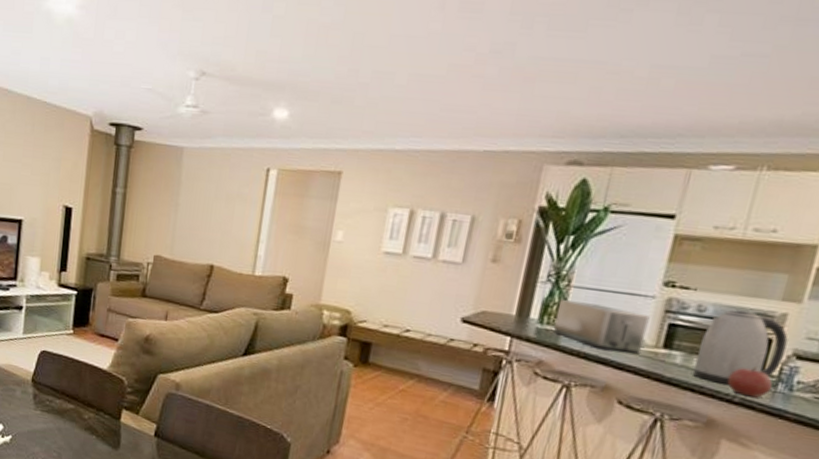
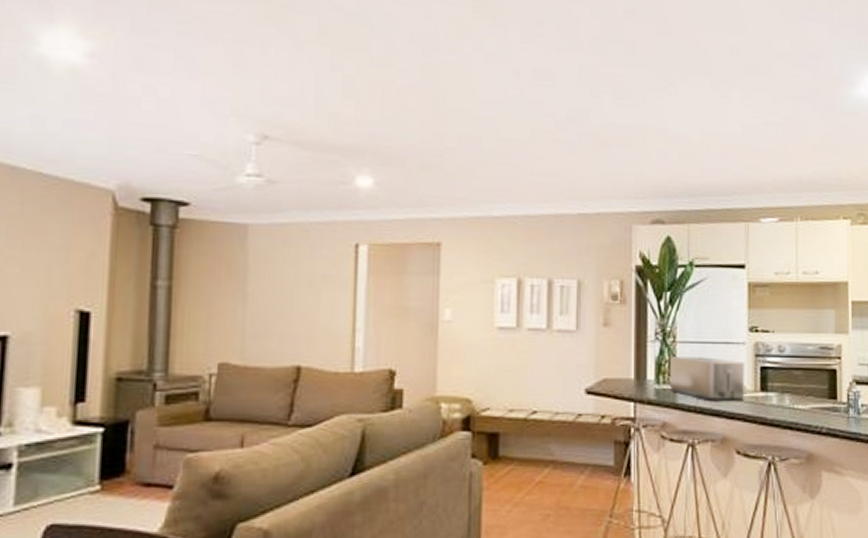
kettle: present [692,310,788,386] -> none [787,346,847,419]
fruit: present [727,367,773,398] -> none [814,397,845,426]

